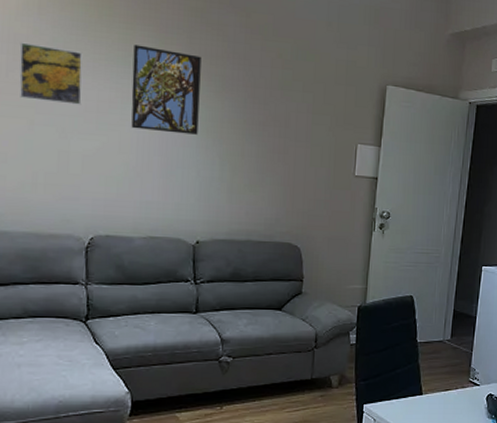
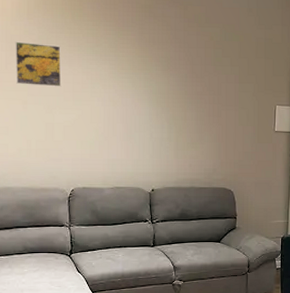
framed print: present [131,44,201,135] -> none [98,37,151,105]

